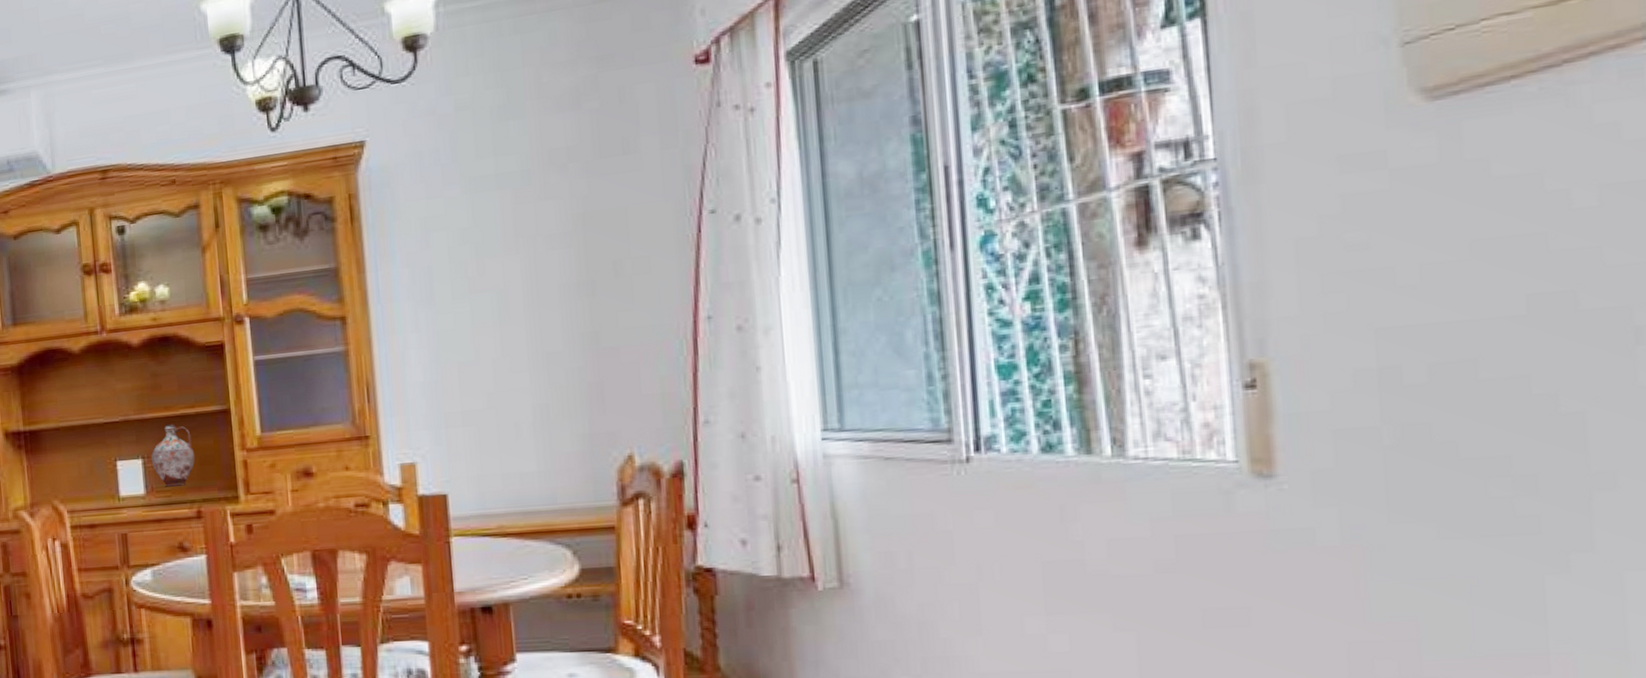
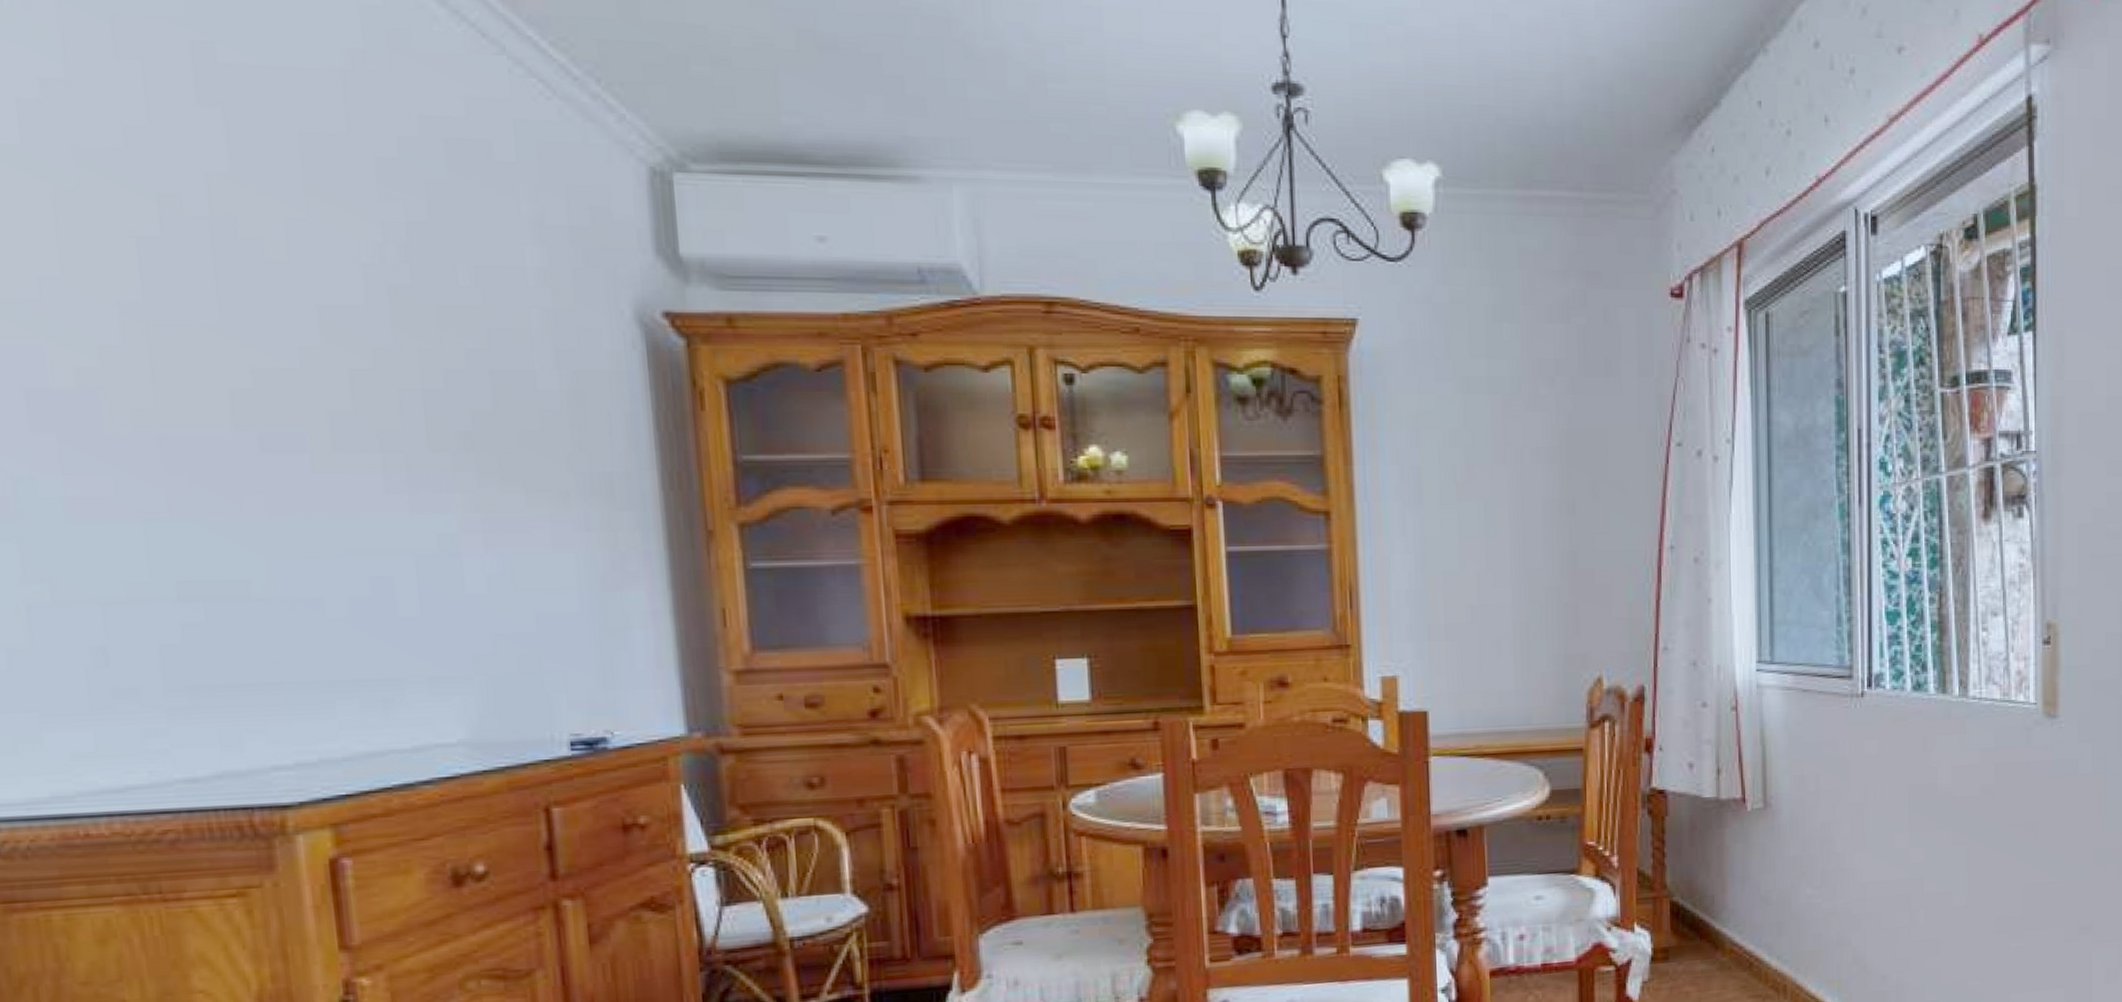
ceramic jug: present [151,423,195,487] -> none [1100,618,1154,693]

